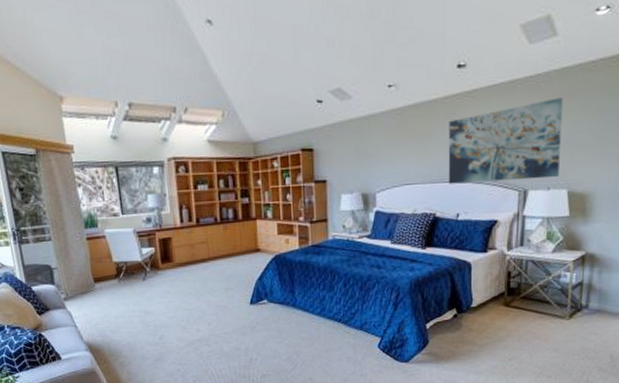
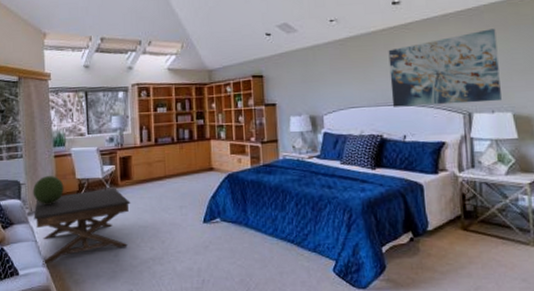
decorative sphere: none [66,258,101,289] -> present [32,175,64,204]
coffee table: none [70,270,174,349] -> present [33,187,131,265]

